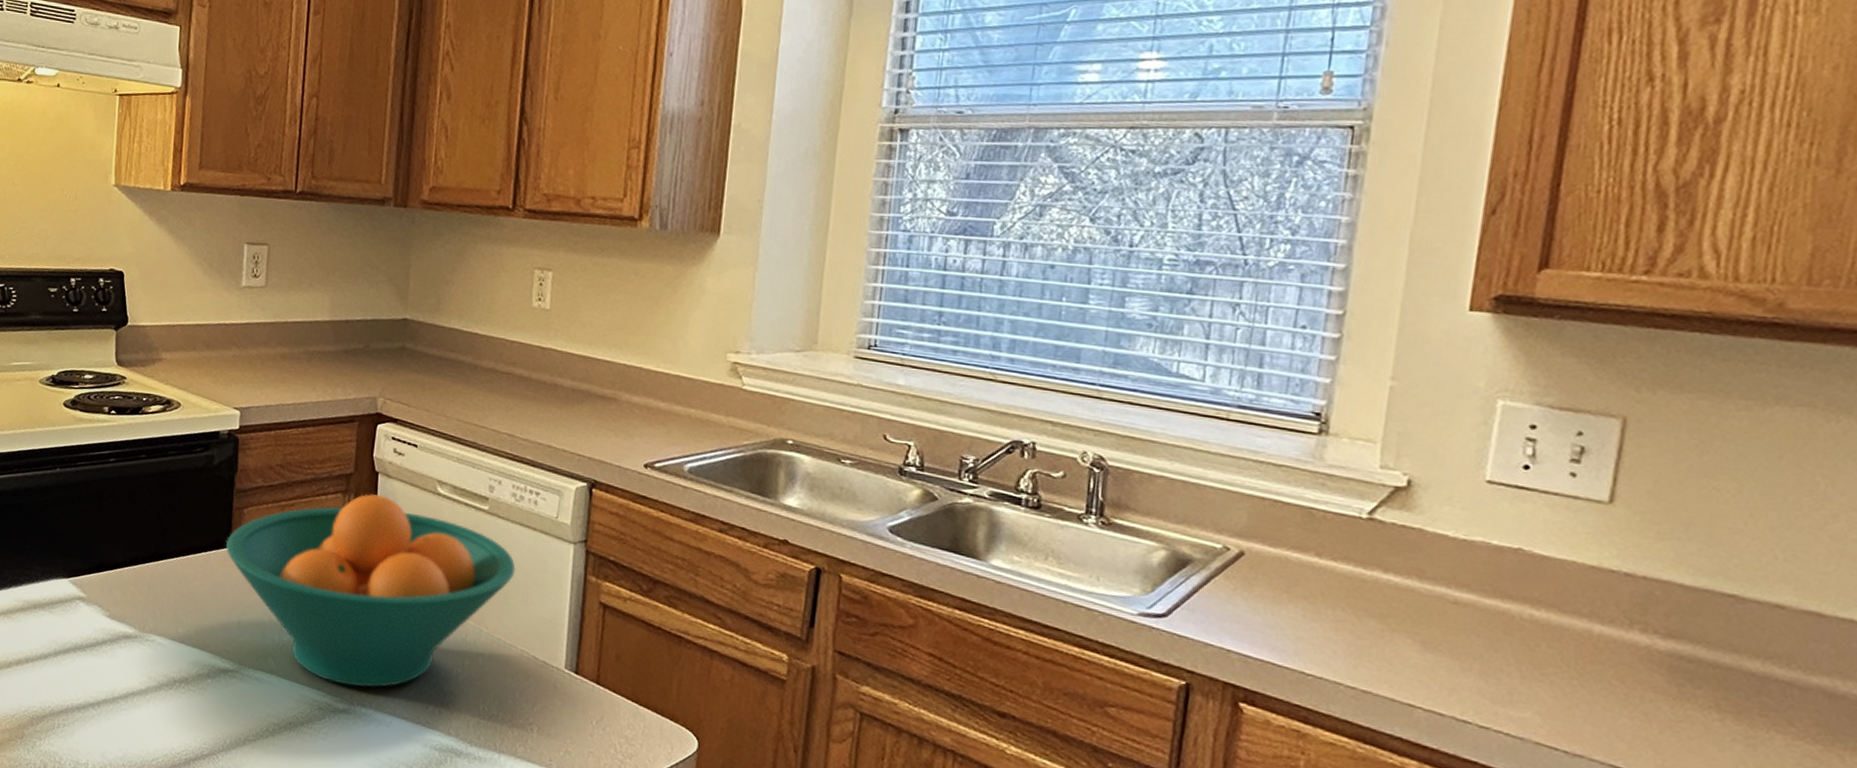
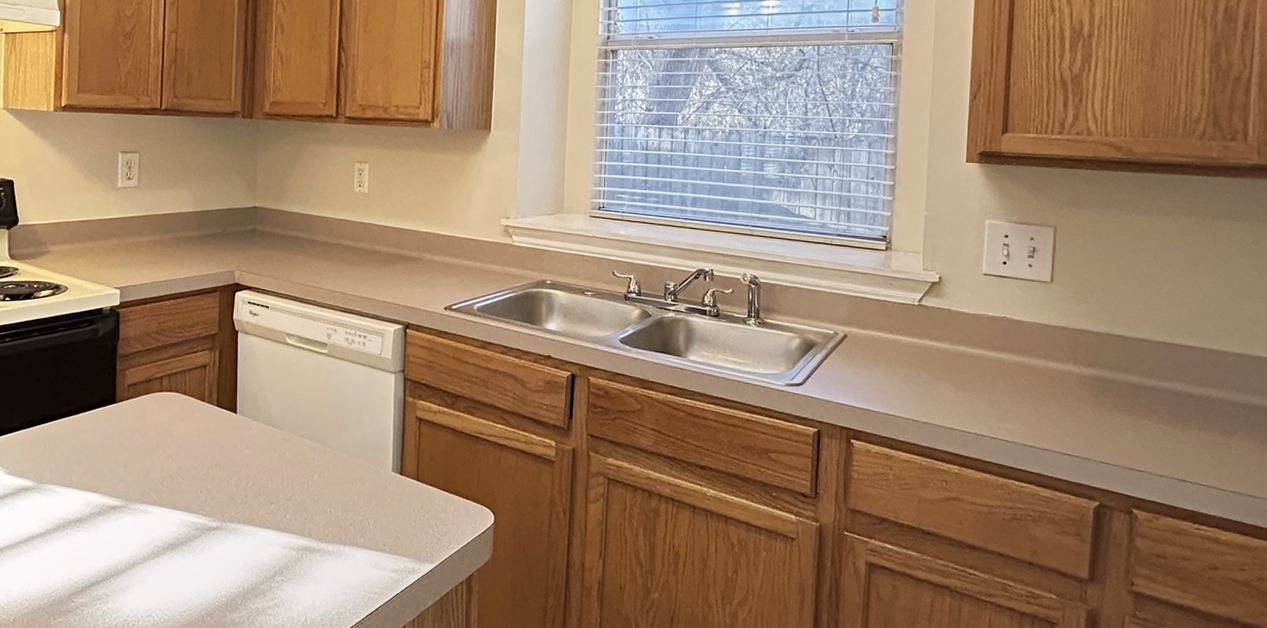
fruit bowl: present [225,493,516,688] -> none [111,348,351,507]

